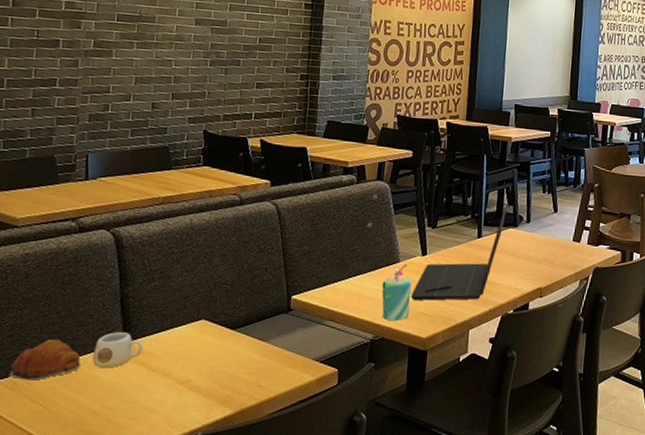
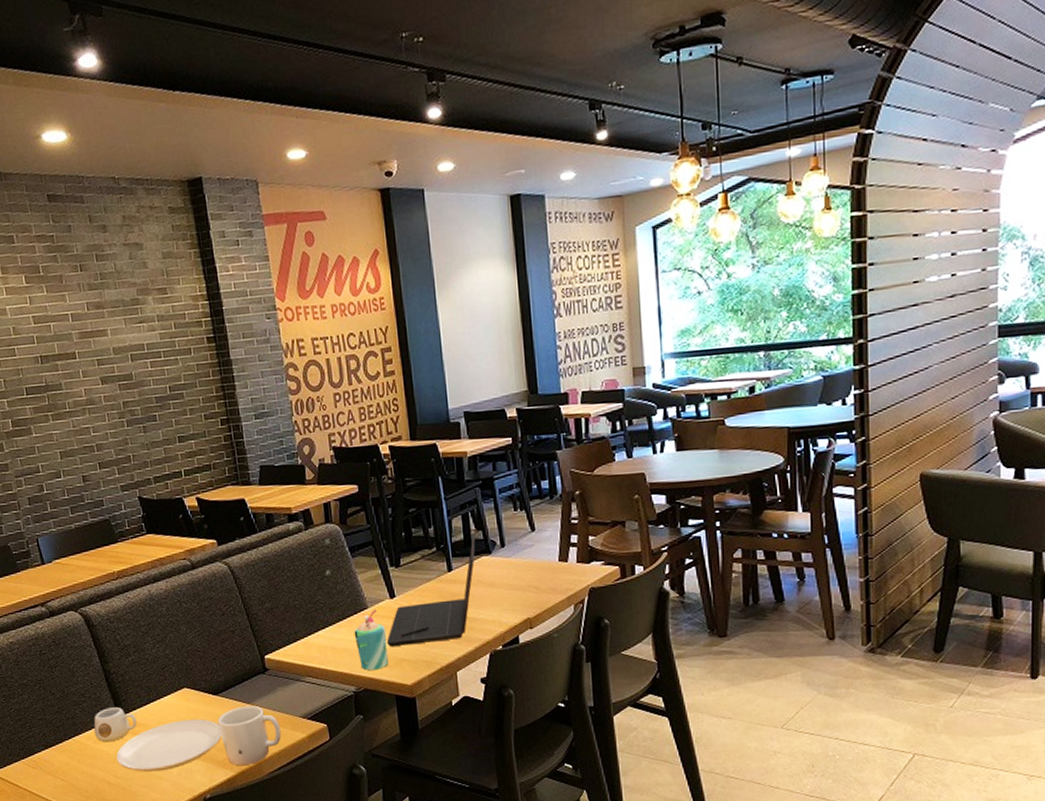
croissant: present [9,338,82,381] -> none [27,718,87,759]
plate: none [109,352,231,404] -> present [116,719,222,772]
mug: none [228,343,292,405] -> present [217,705,282,766]

